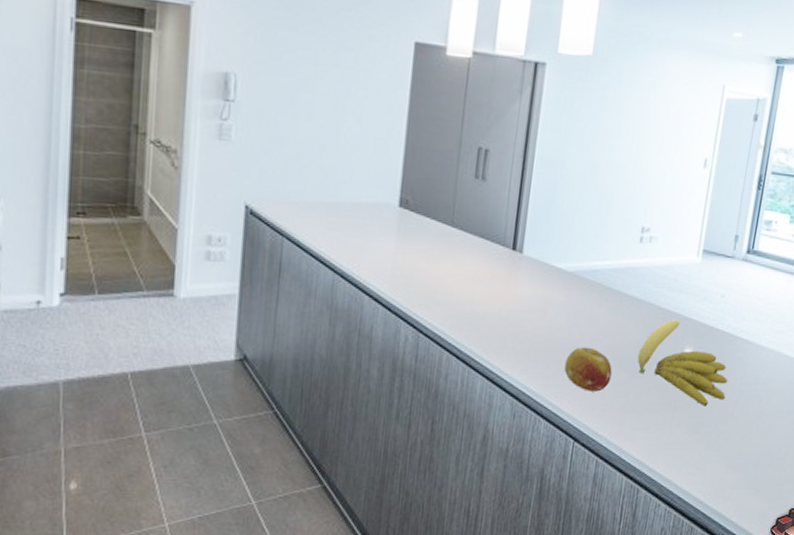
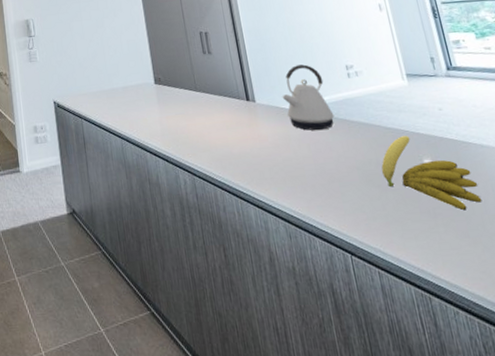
kettle: none [556,216,611,300] -> present [282,64,335,131]
fruit: present [564,347,612,392] -> none [319,169,365,208]

